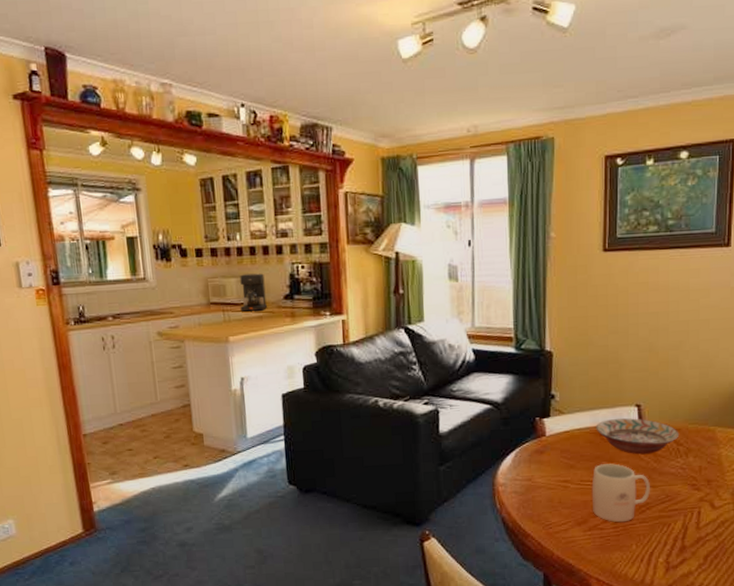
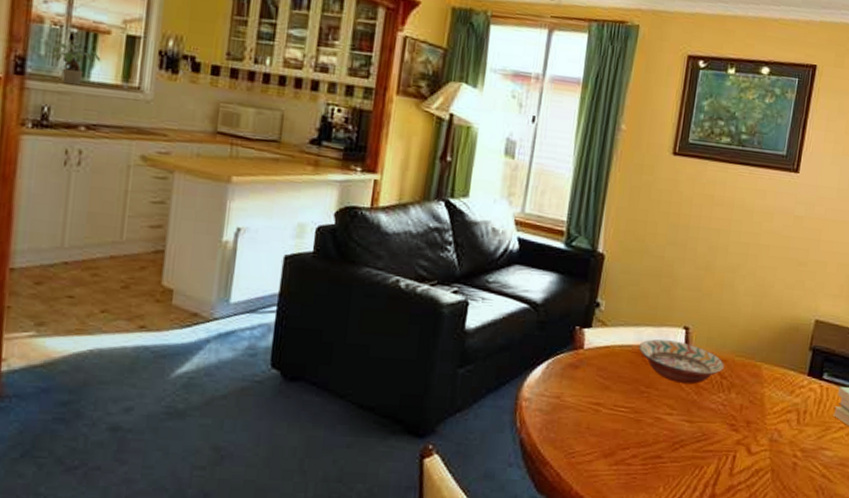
potted plant: none [74,252,112,286] -> present [51,43,101,86]
coffee maker: present [240,273,267,312] -> none [253,105,291,152]
mug: present [591,463,650,523] -> none [622,389,688,460]

